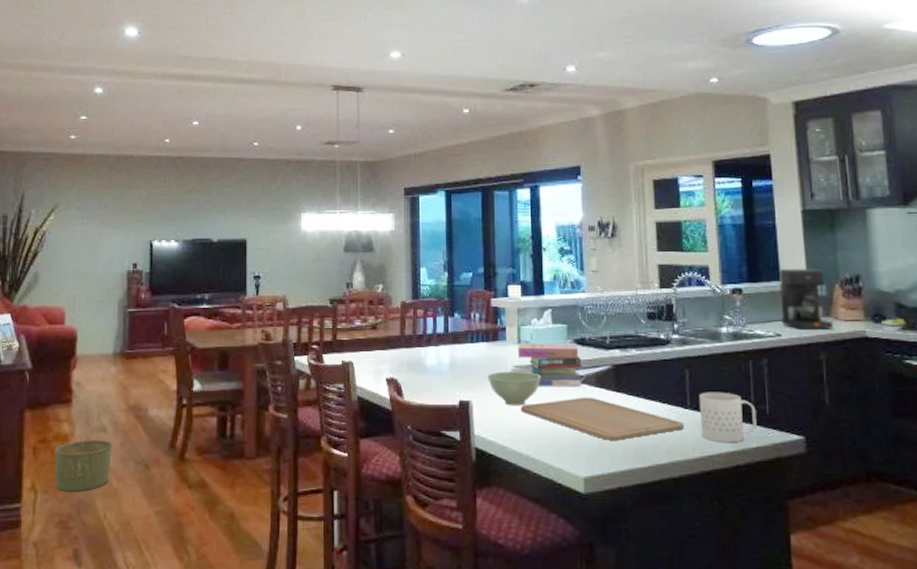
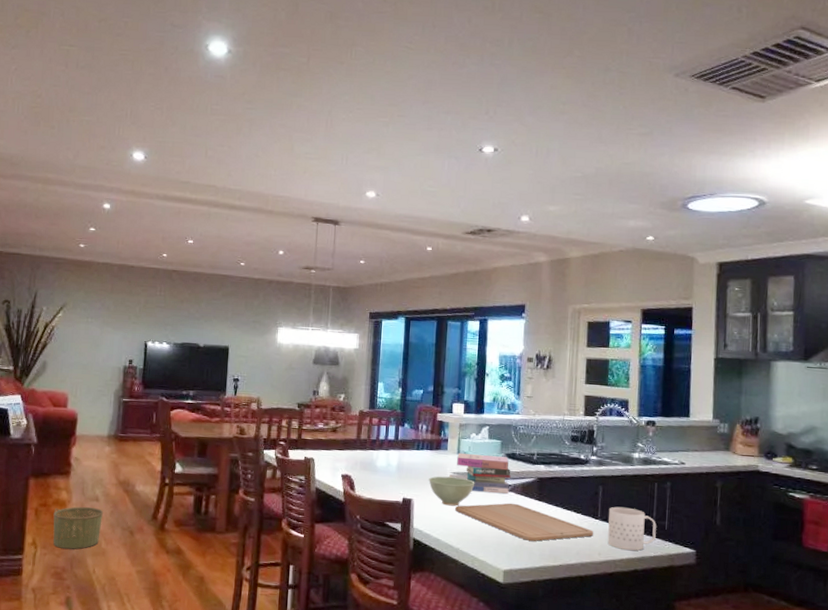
coffee maker: present [778,269,834,329] -> none [687,407,731,462]

